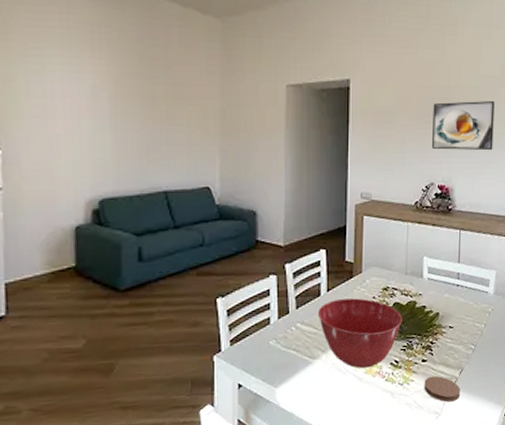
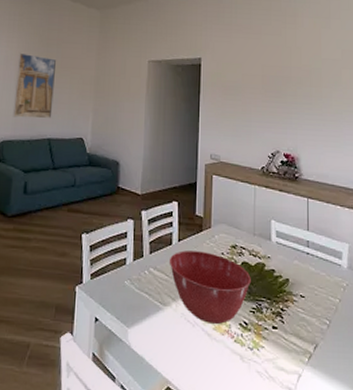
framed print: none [111,79,167,168] -> present [12,52,57,119]
coaster: present [424,375,461,403] -> none [275,346,316,380]
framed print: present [432,101,495,151] -> none [277,80,338,126]

